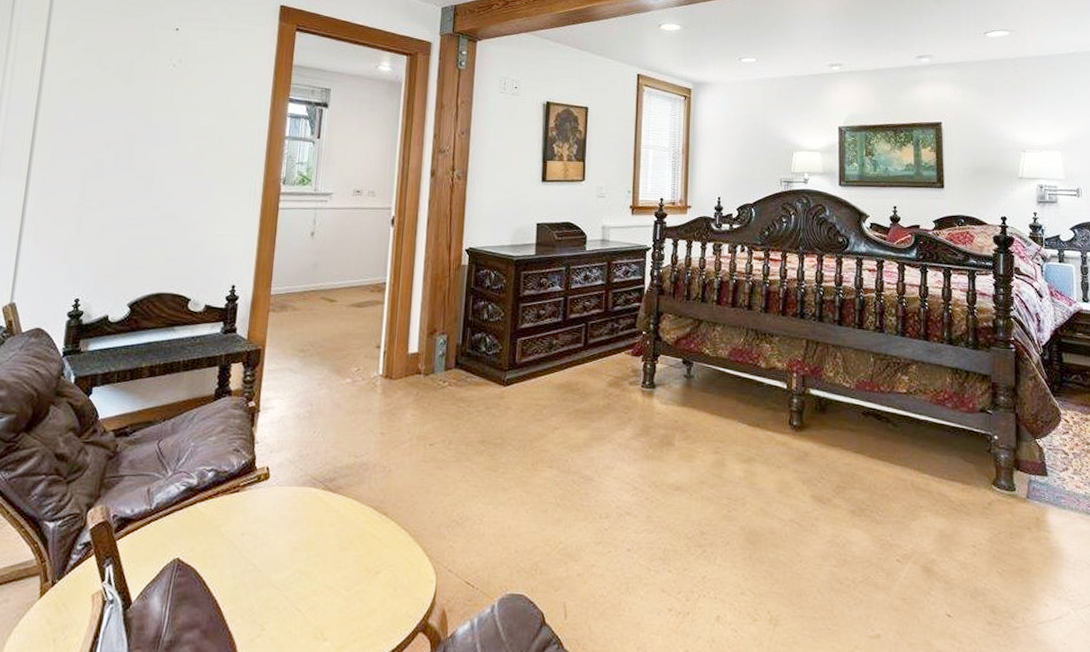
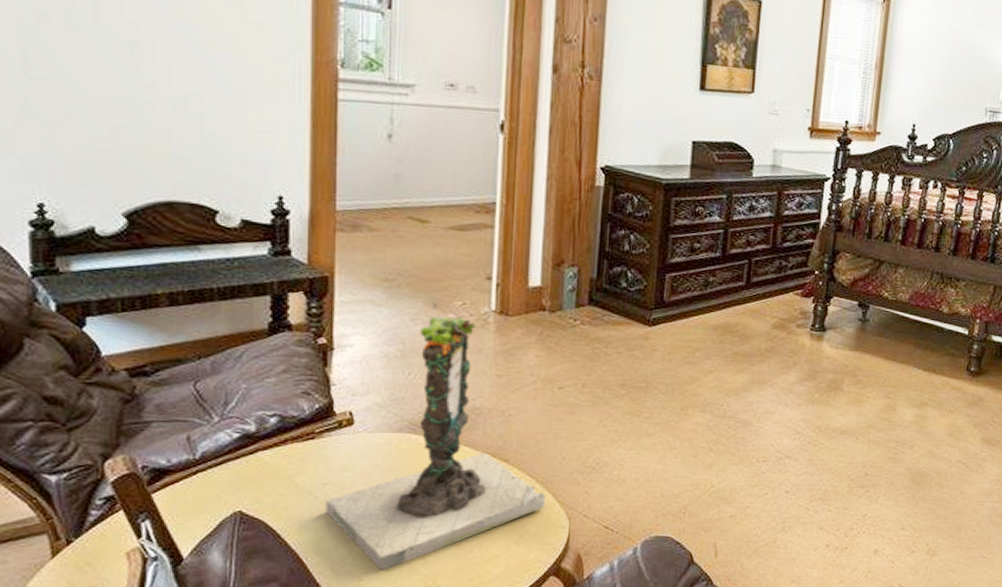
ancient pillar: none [241,369,417,620] -> present [325,302,546,570]

